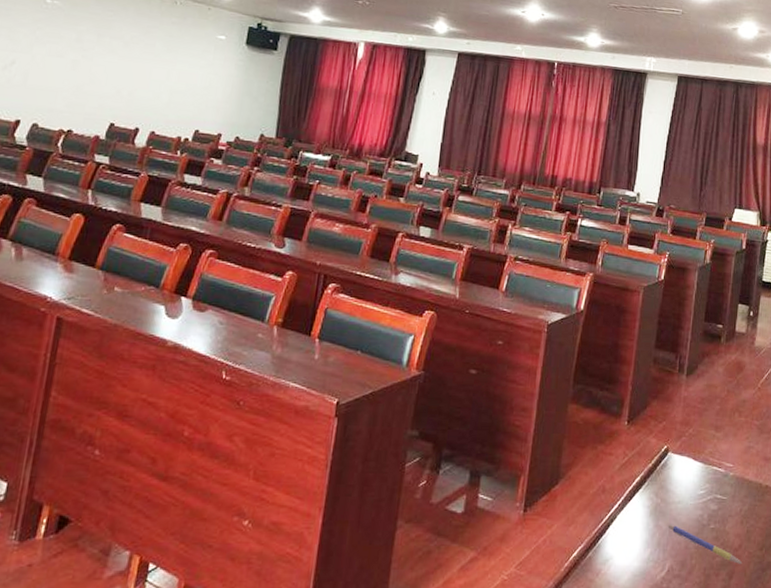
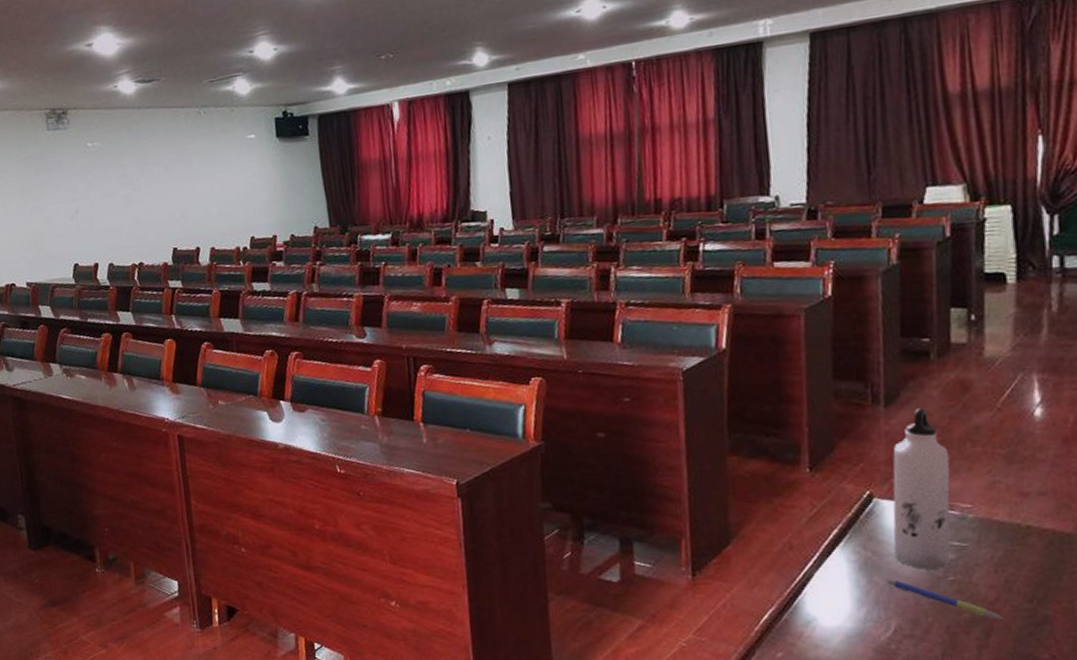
water bottle: none [676,379,724,519] -> present [892,407,951,571]

